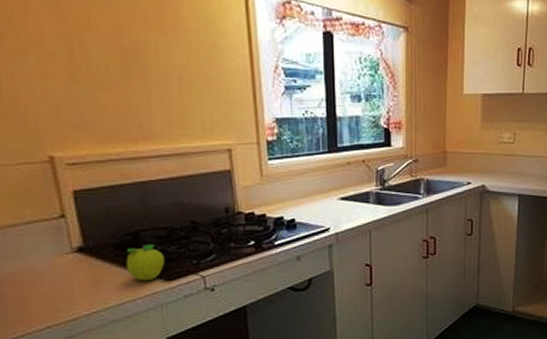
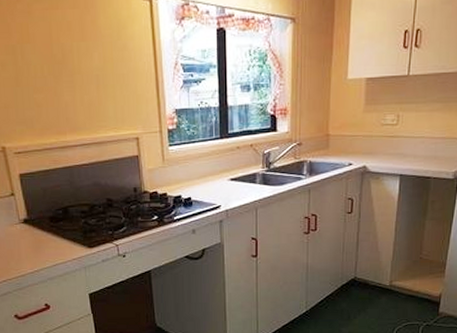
fruit: present [126,244,165,282] -> none [58,217,88,248]

